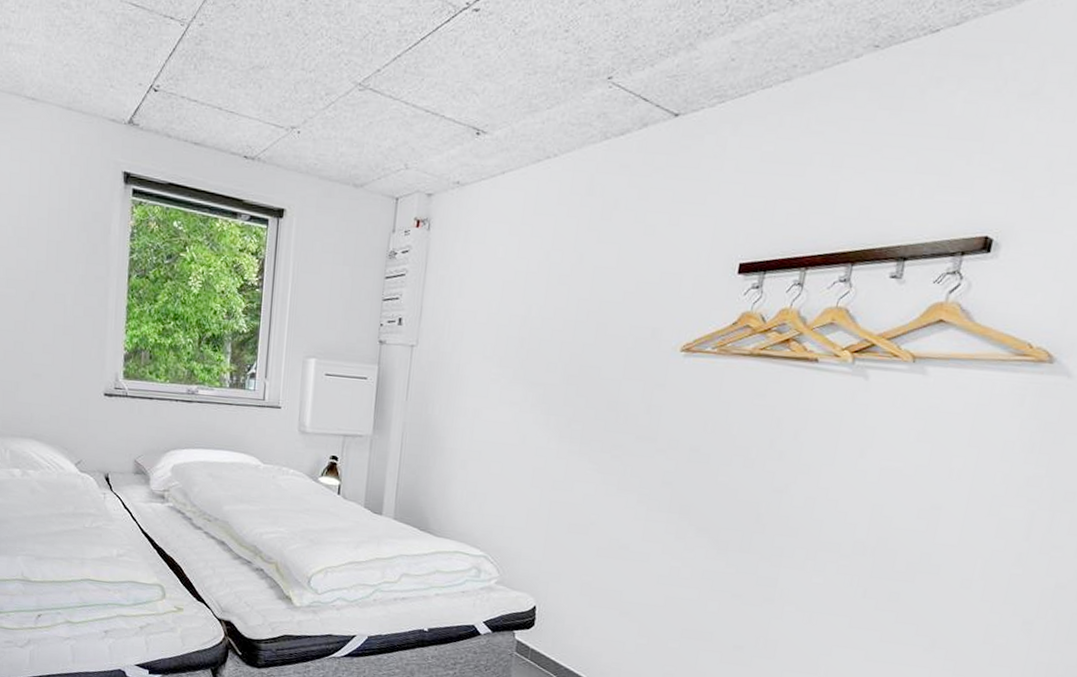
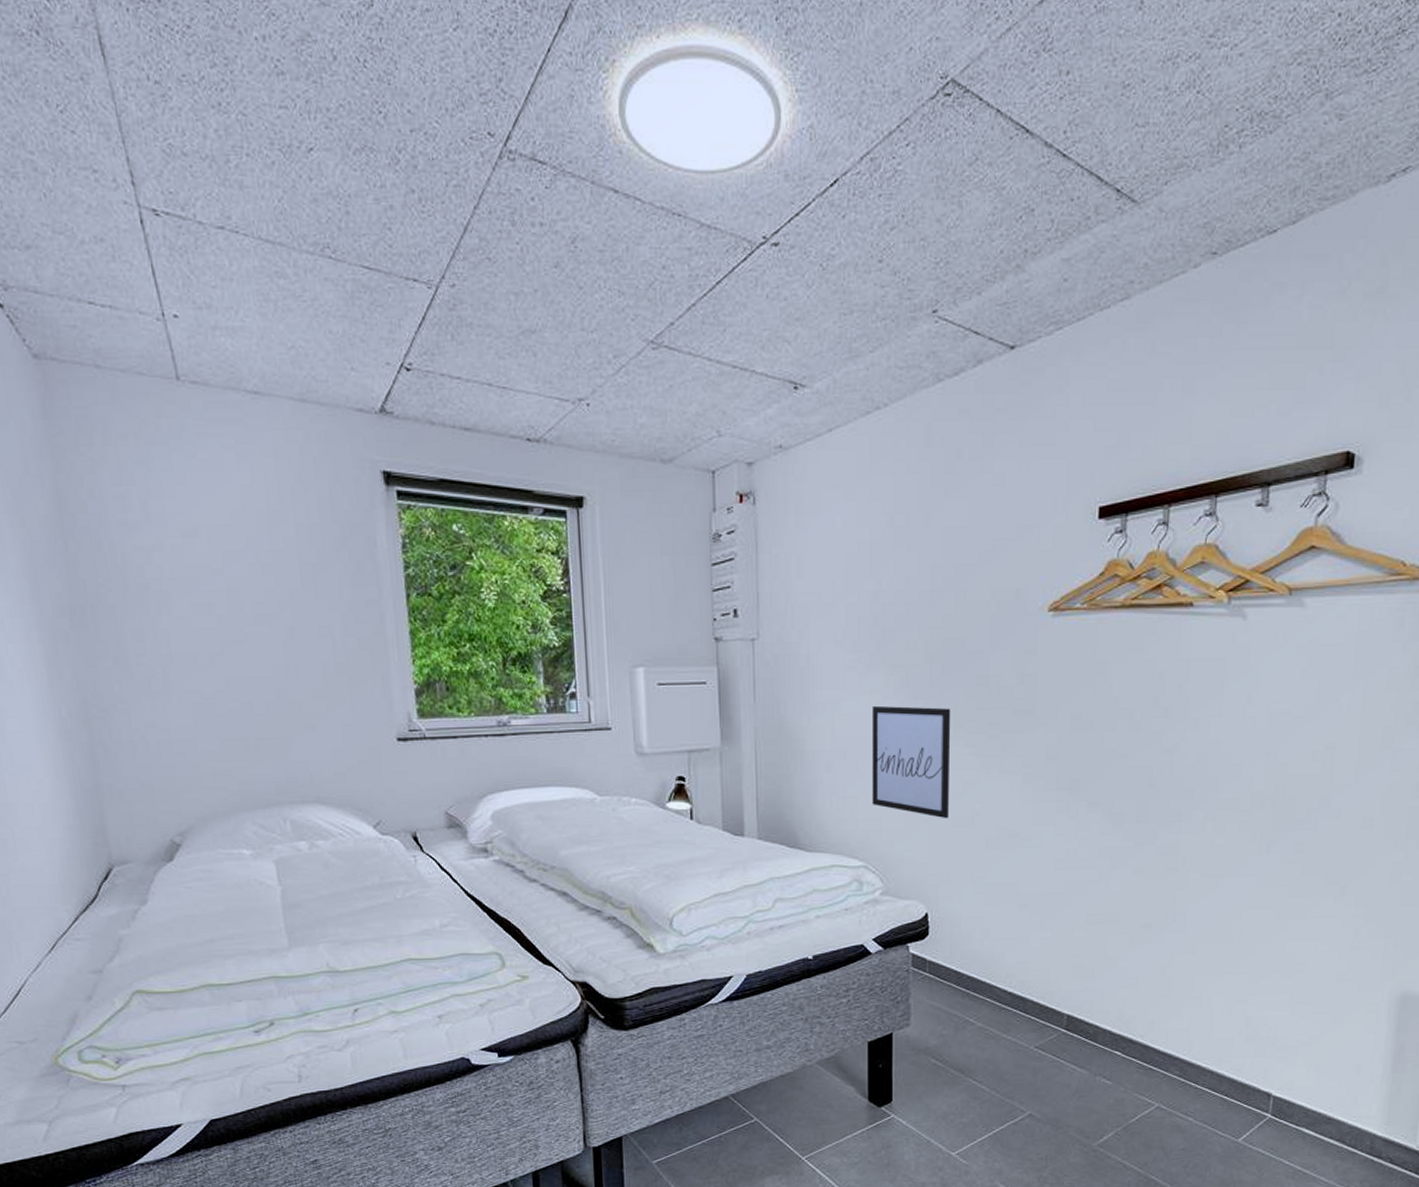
wall art: none [498,416,580,525] -> present [871,705,951,819]

